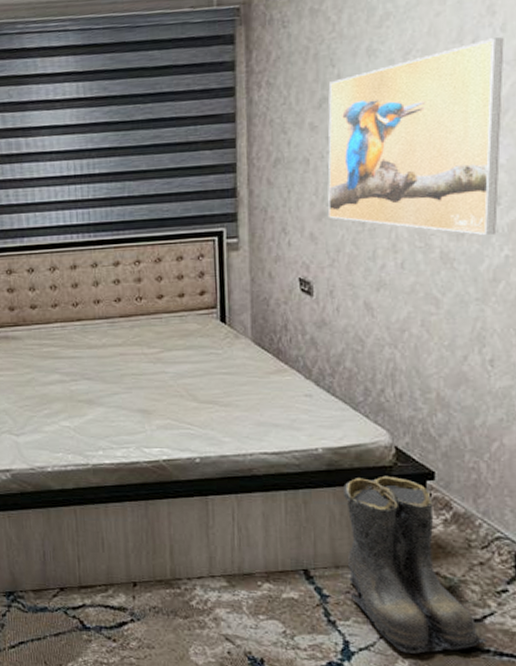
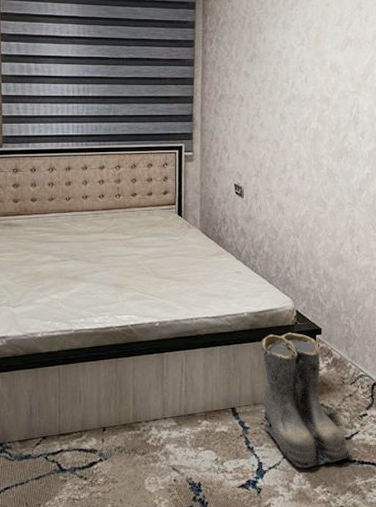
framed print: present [327,37,504,235] -> none [255,25,367,158]

